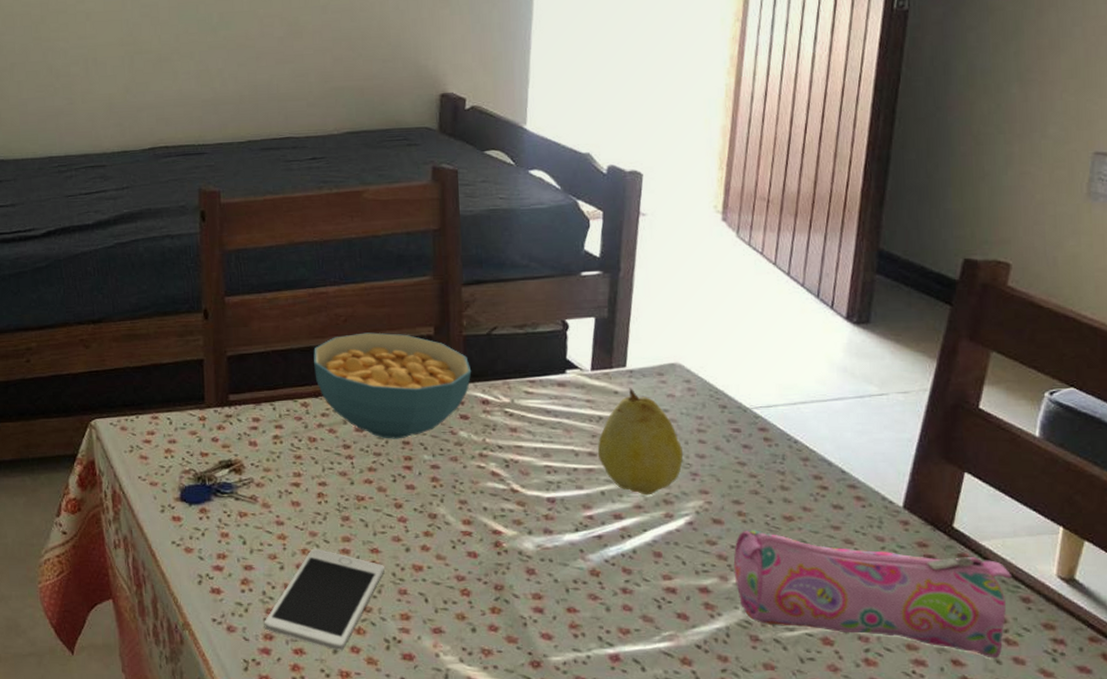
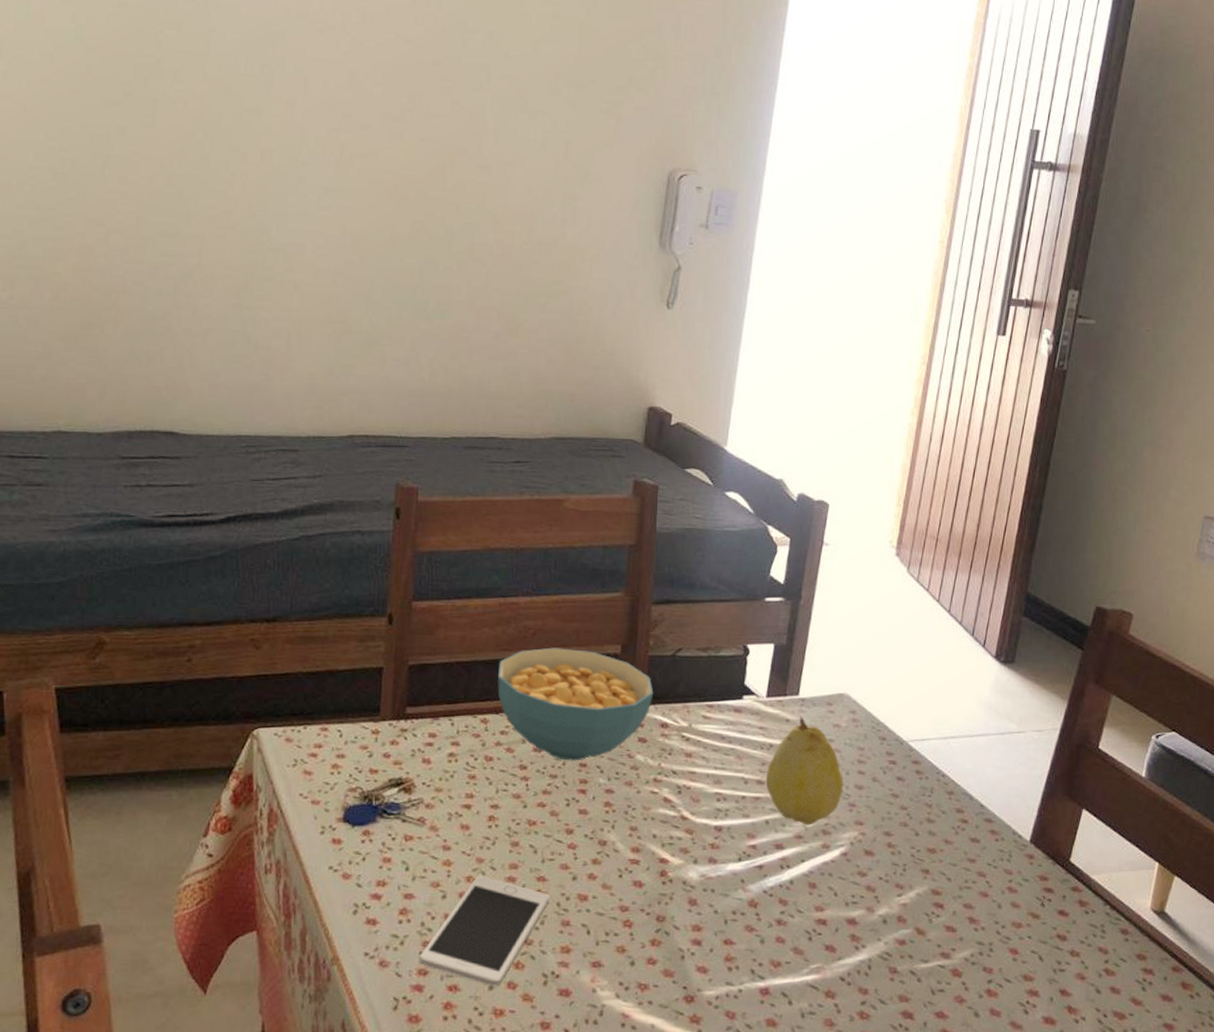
pencil case: present [733,530,1013,659] -> none [879,861,1115,988]

